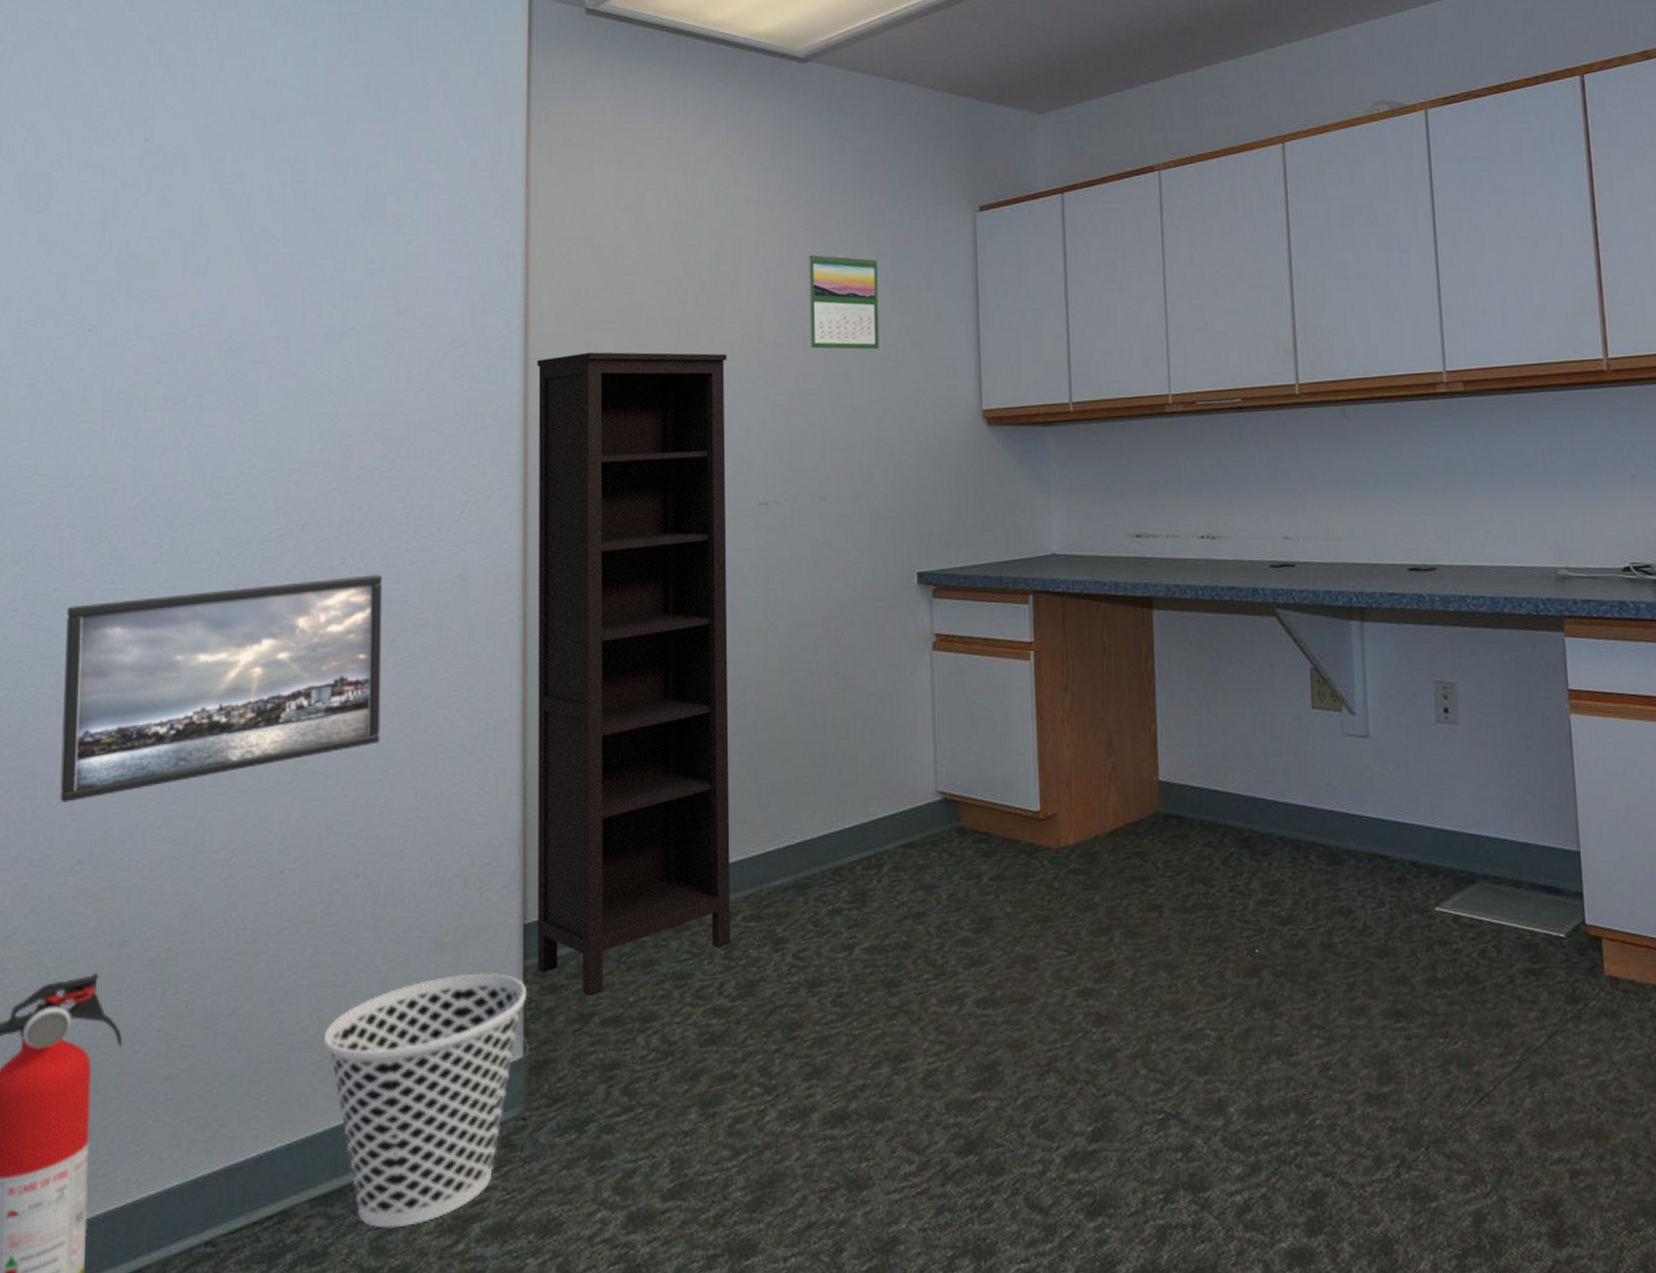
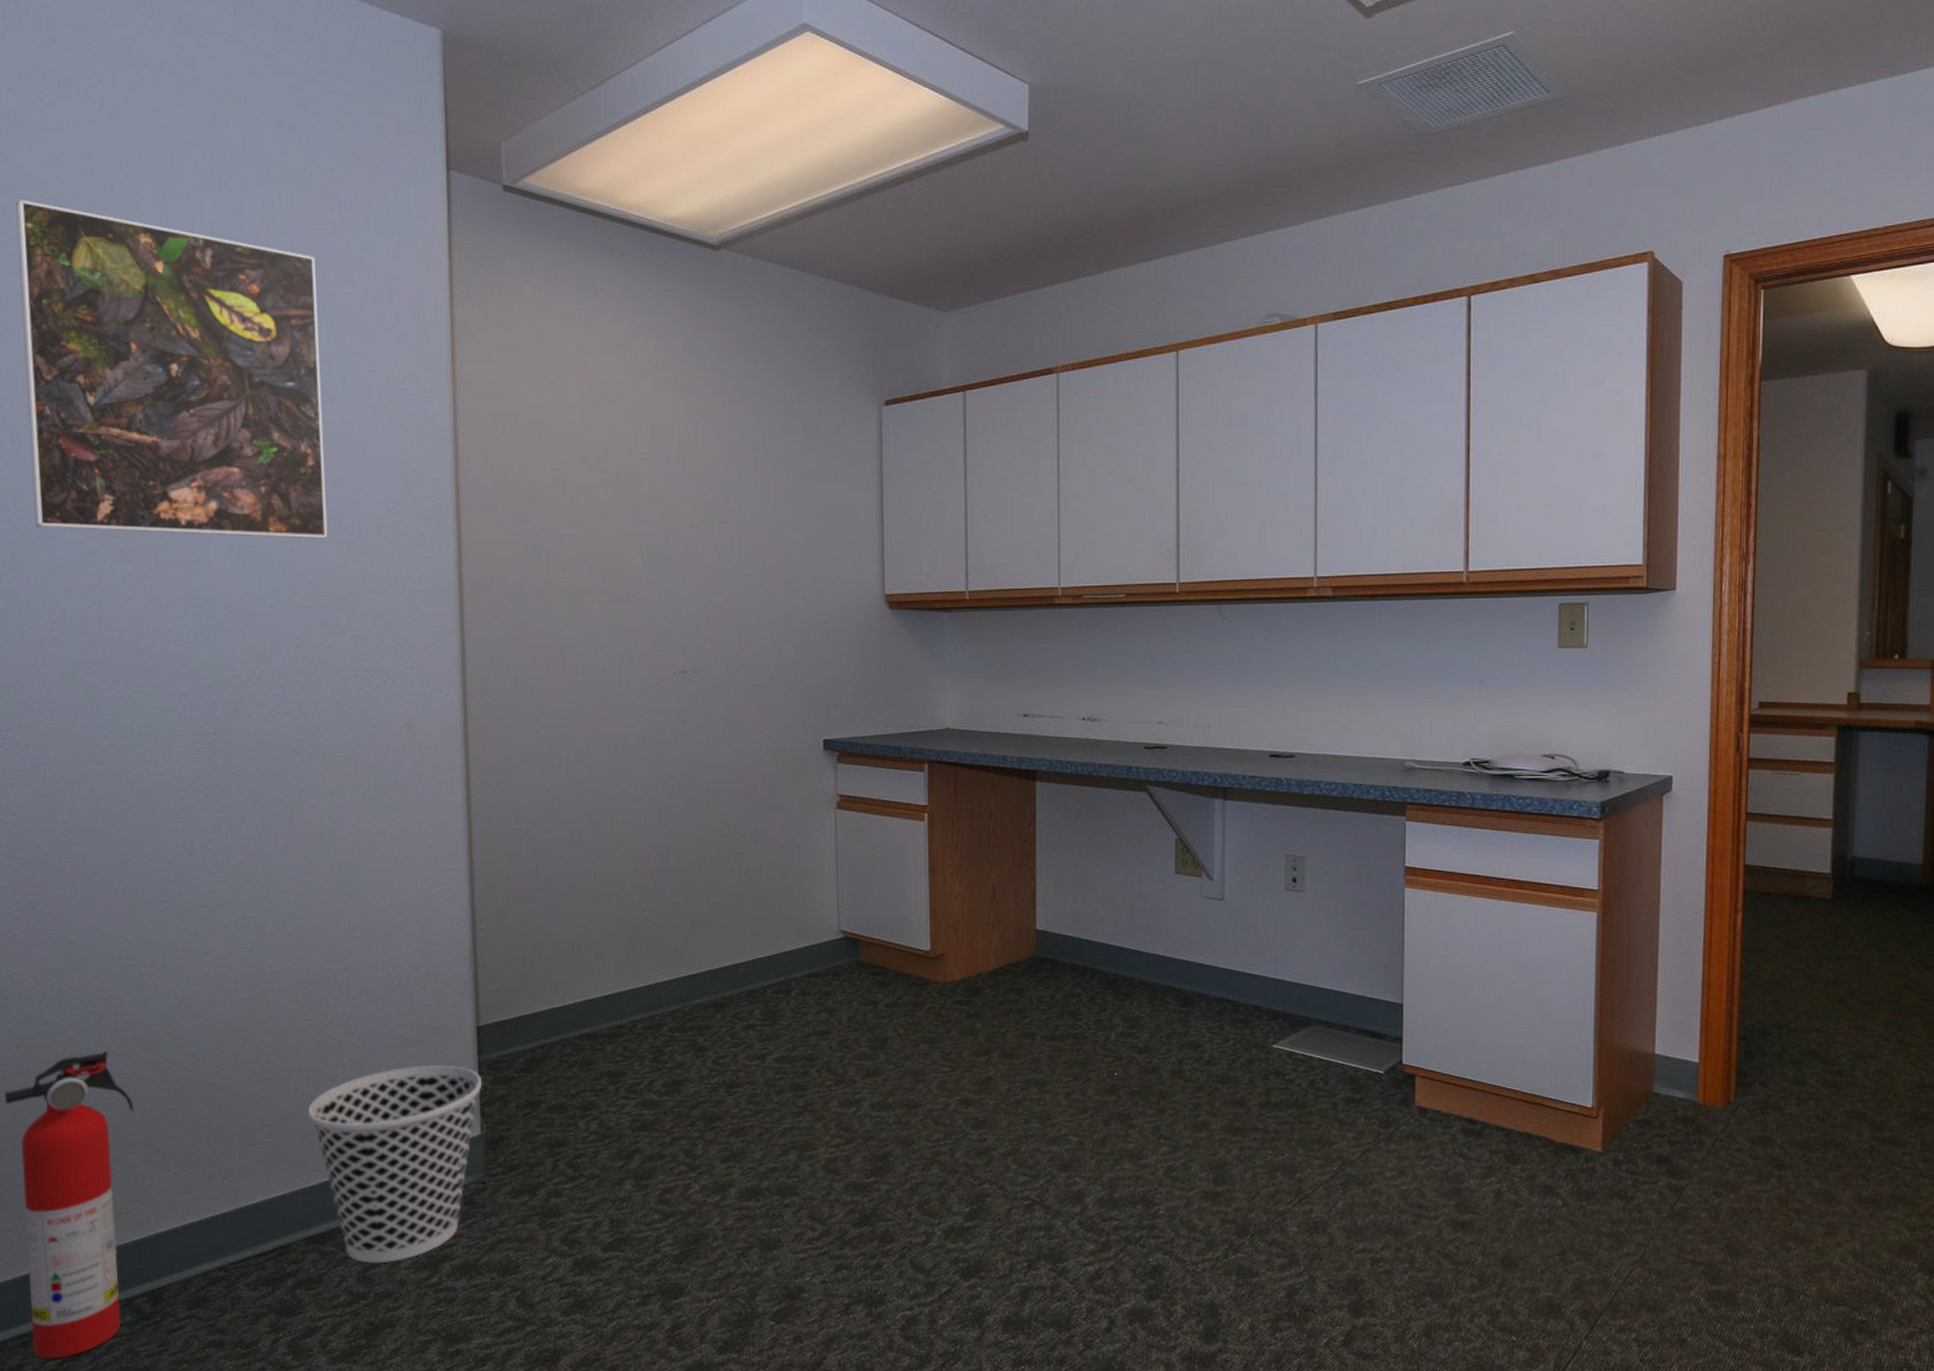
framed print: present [60,574,383,803] -> none [50,721,342,908]
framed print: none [74,43,389,377] -> present [16,199,328,539]
bookcase: present [537,352,731,995] -> none [469,525,659,1087]
calendar: present [808,252,880,350] -> none [722,439,790,534]

